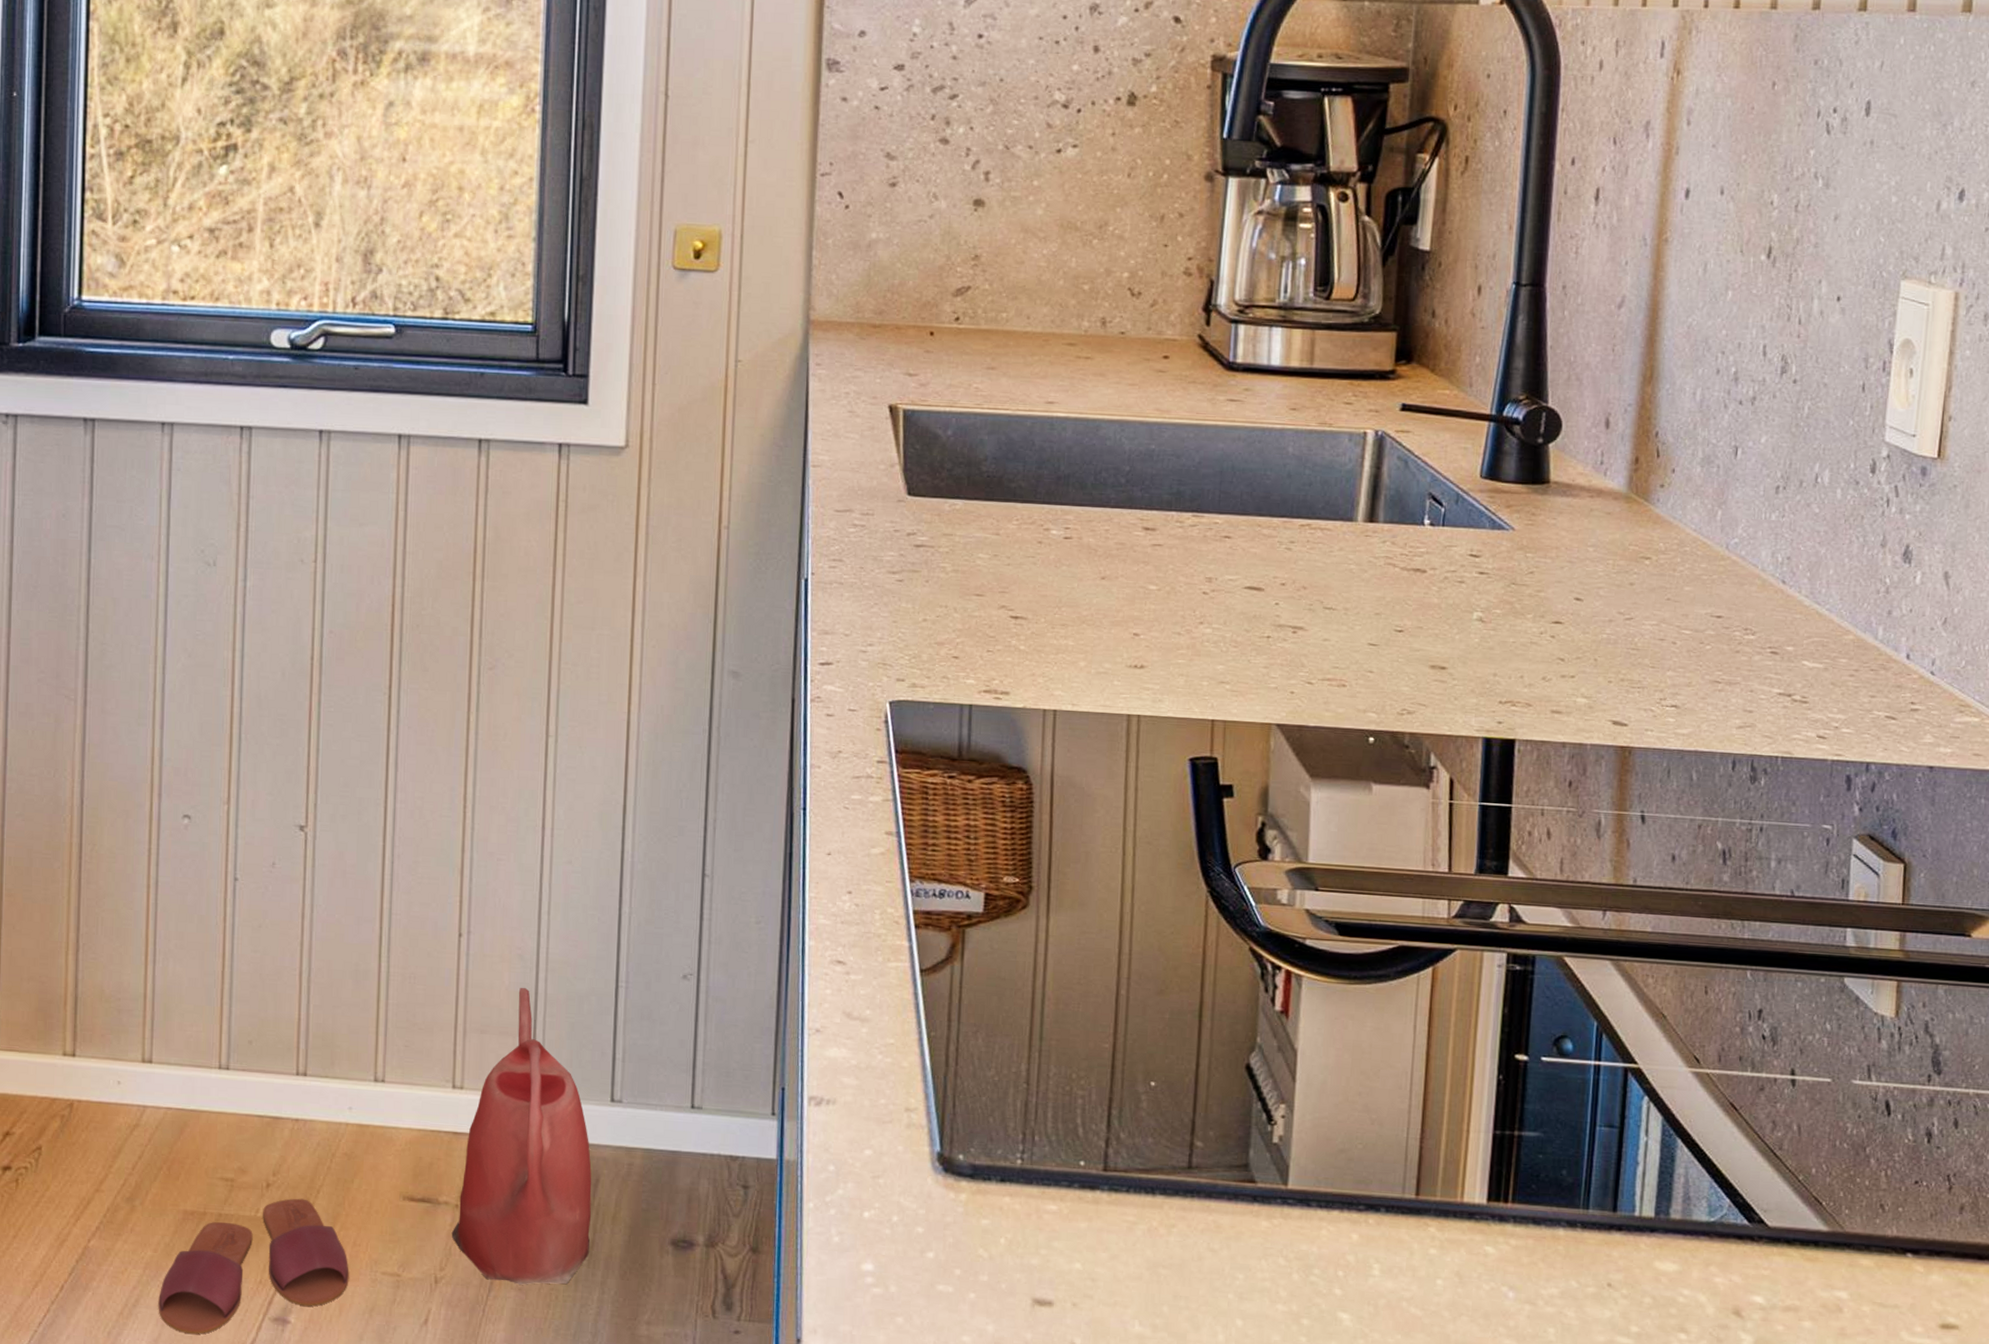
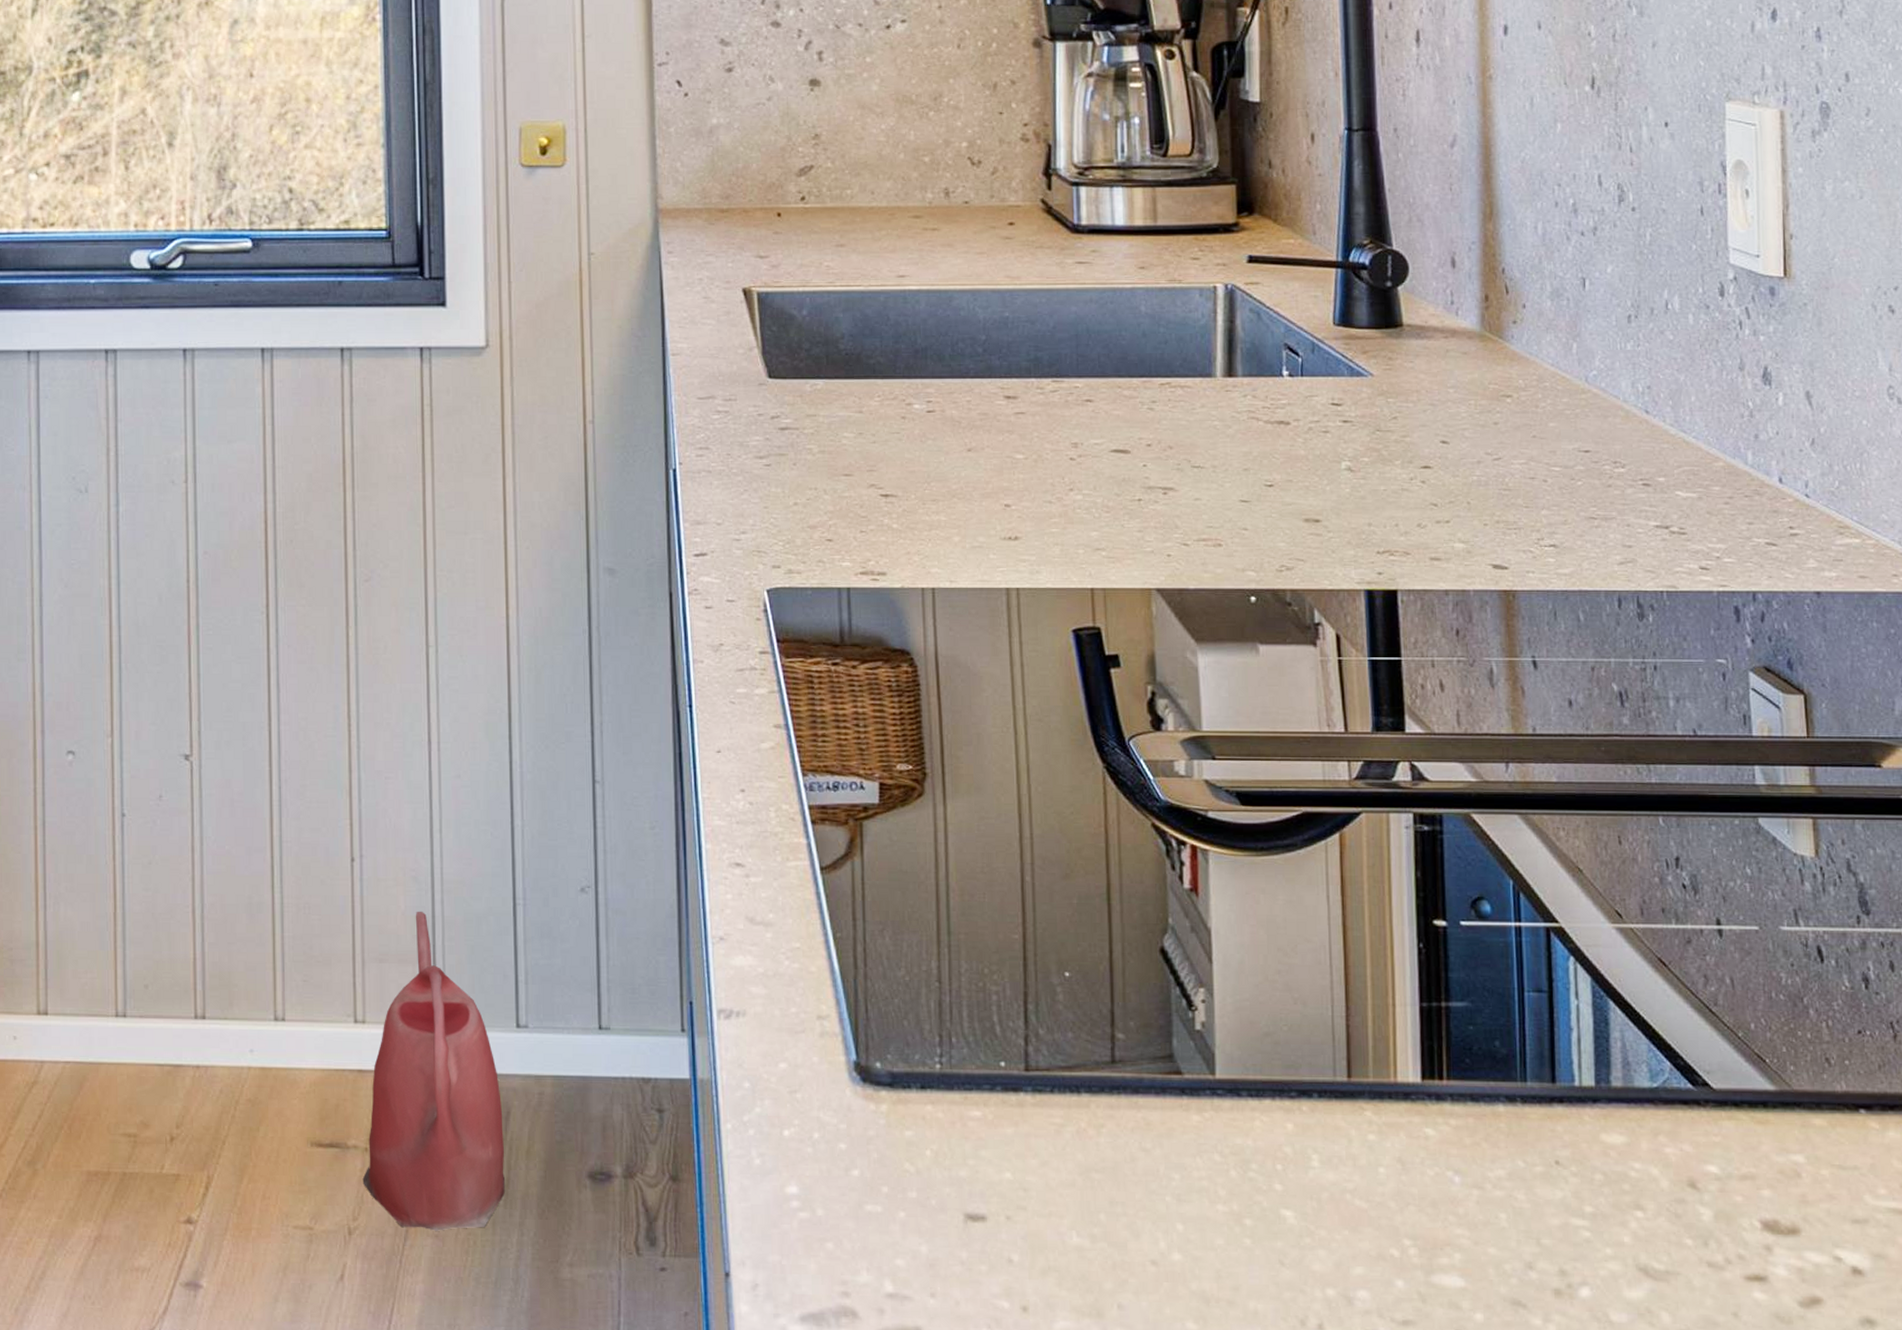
slippers: present [158,1198,349,1334] -> none [65,1151,260,1305]

